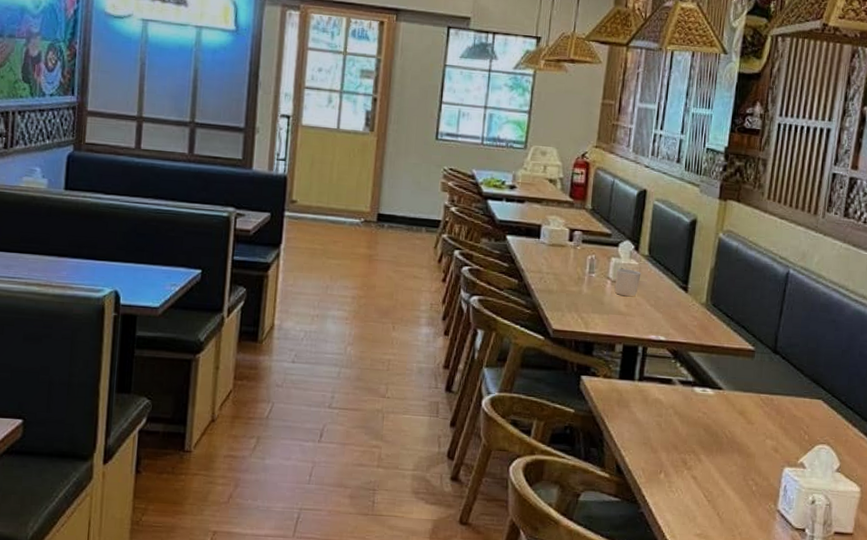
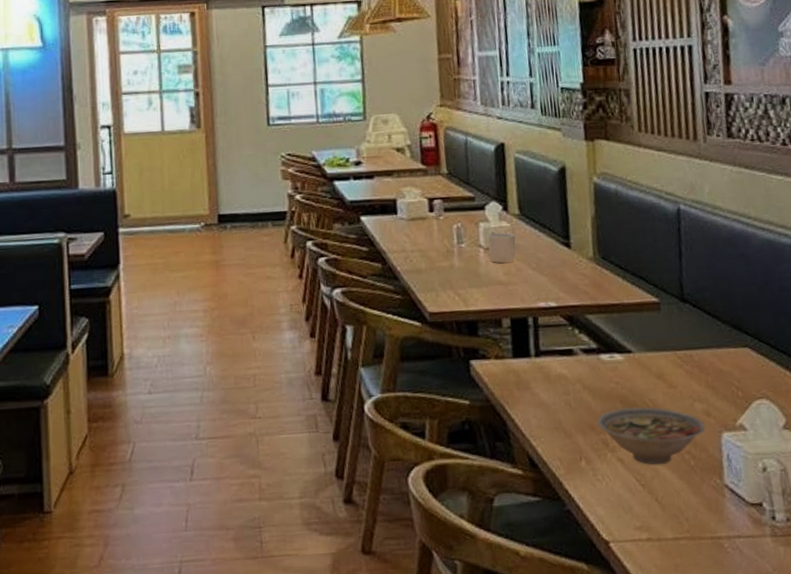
soup bowl: none [680,434,772,486] -> present [597,406,706,465]

